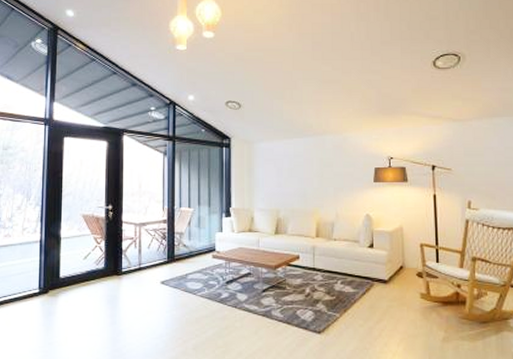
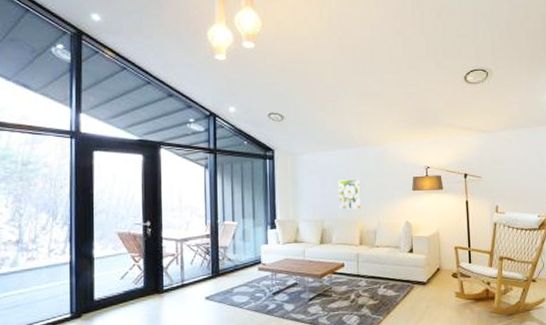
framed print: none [295,169,319,200] -> present [338,179,362,210]

